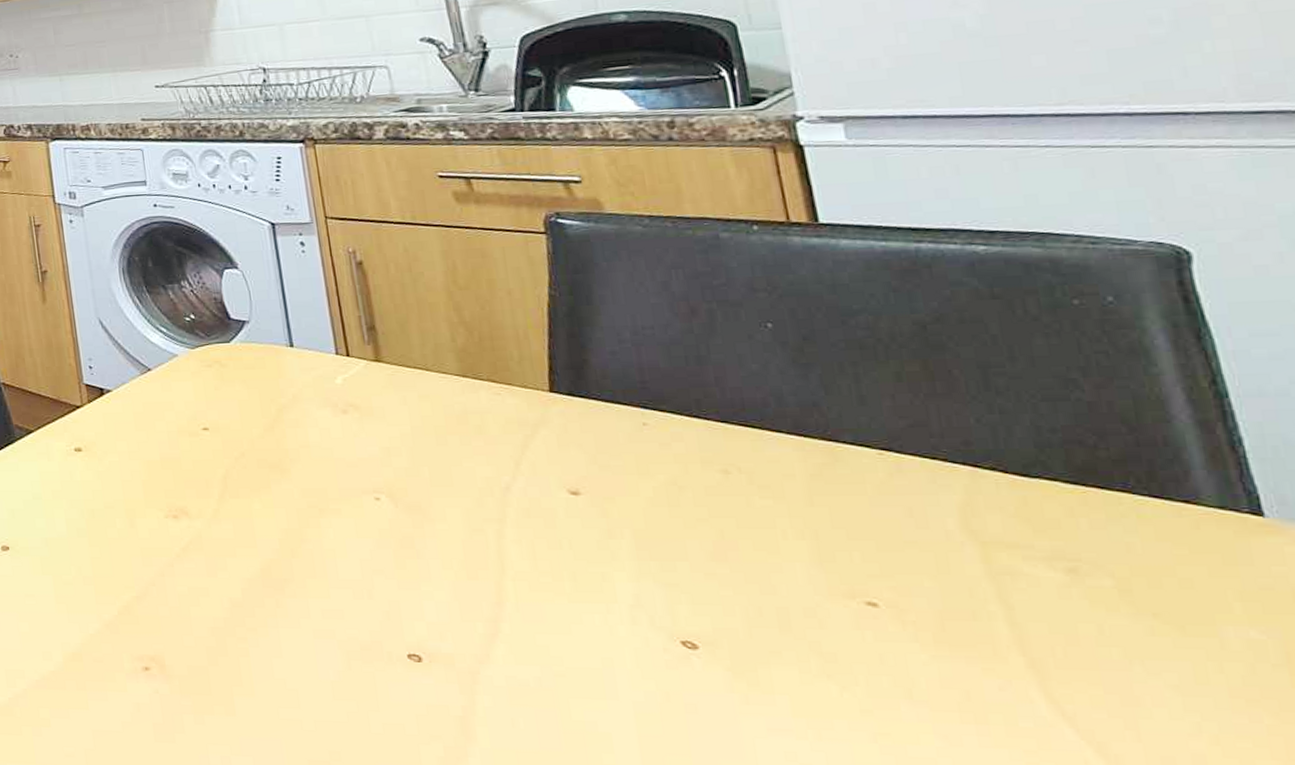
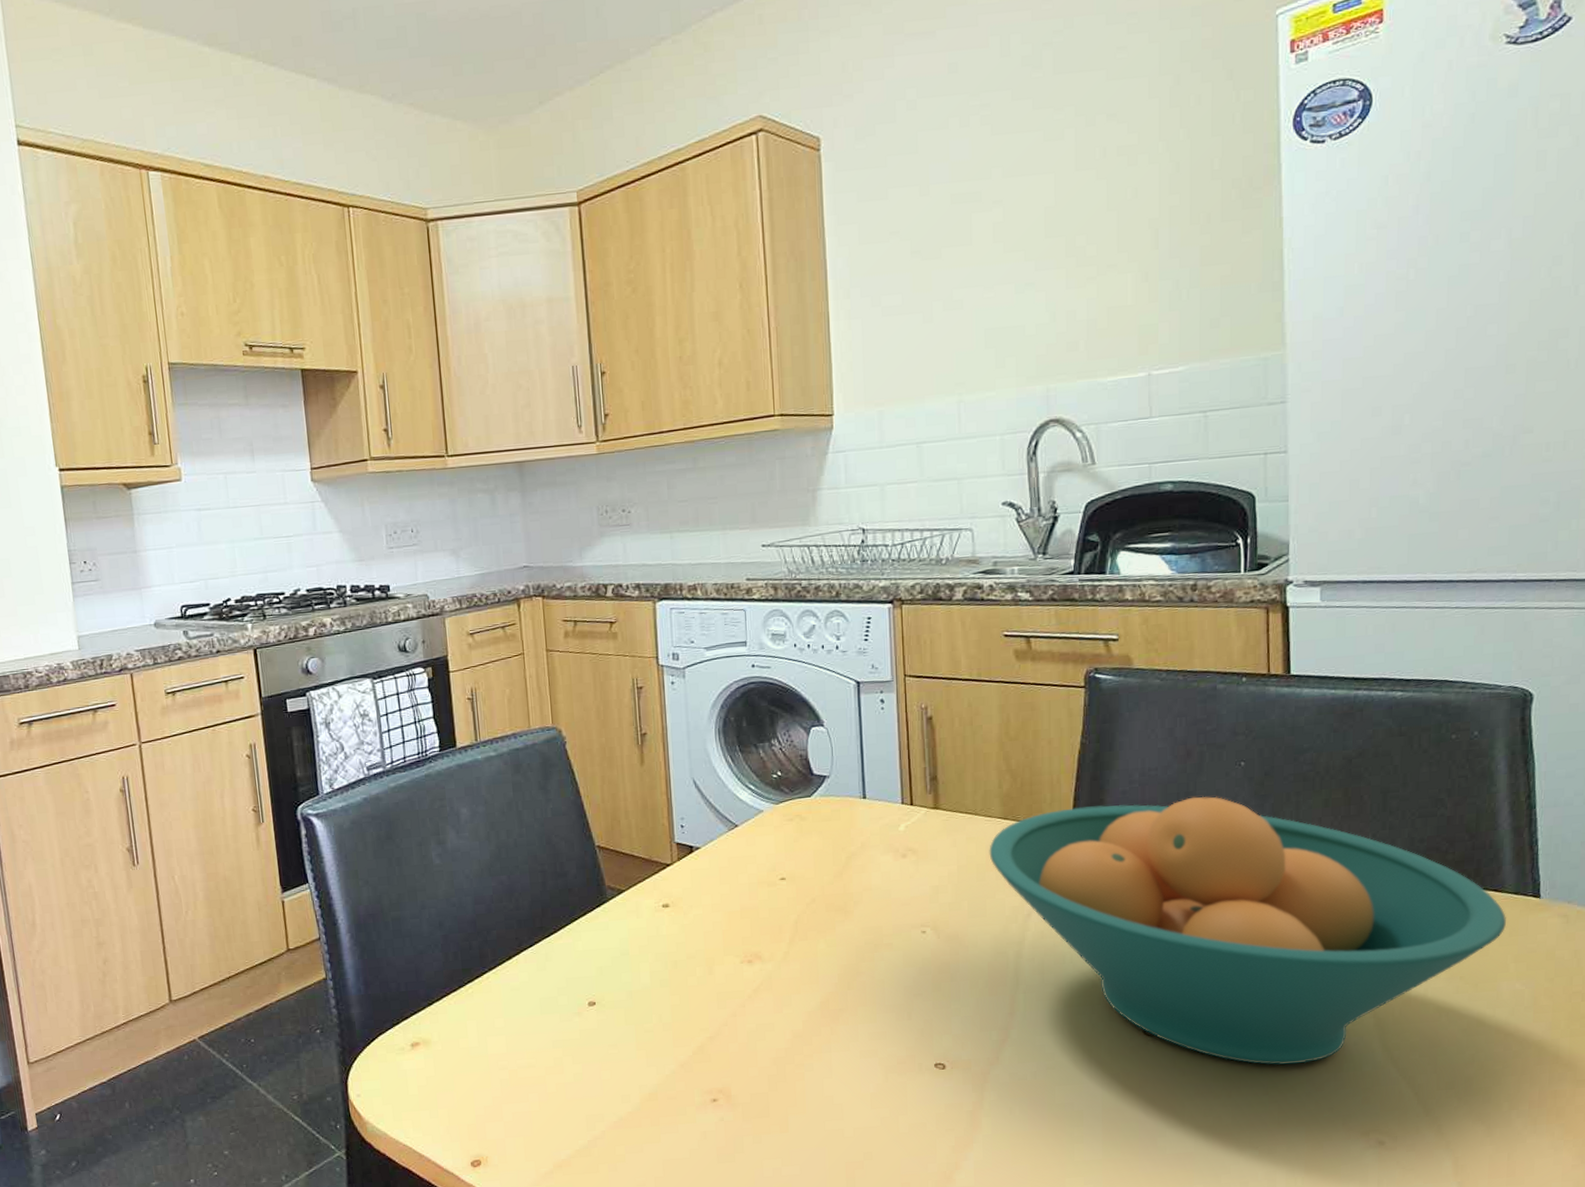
fruit bowl: none [448,361,1215,707] -> present [989,796,1506,1065]

